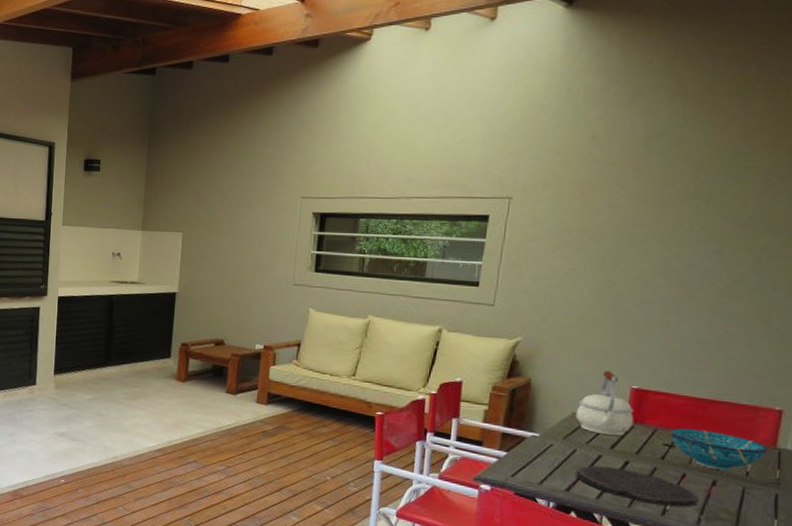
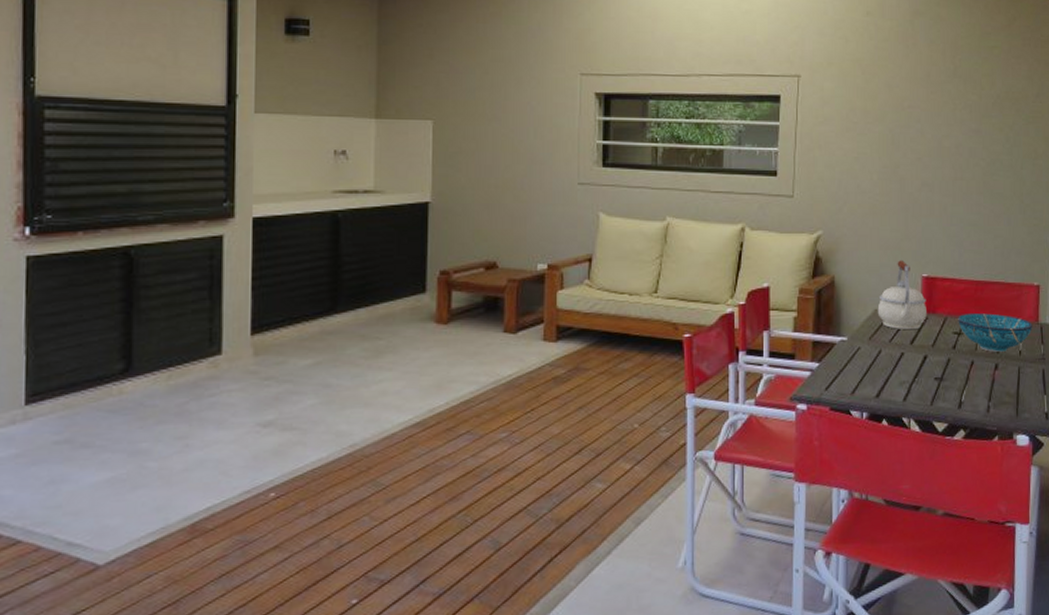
plate: present [576,465,698,507] -> none [883,364,986,399]

